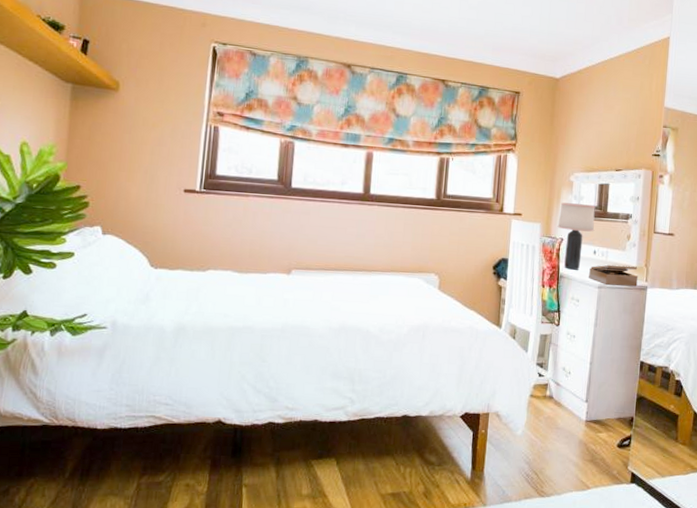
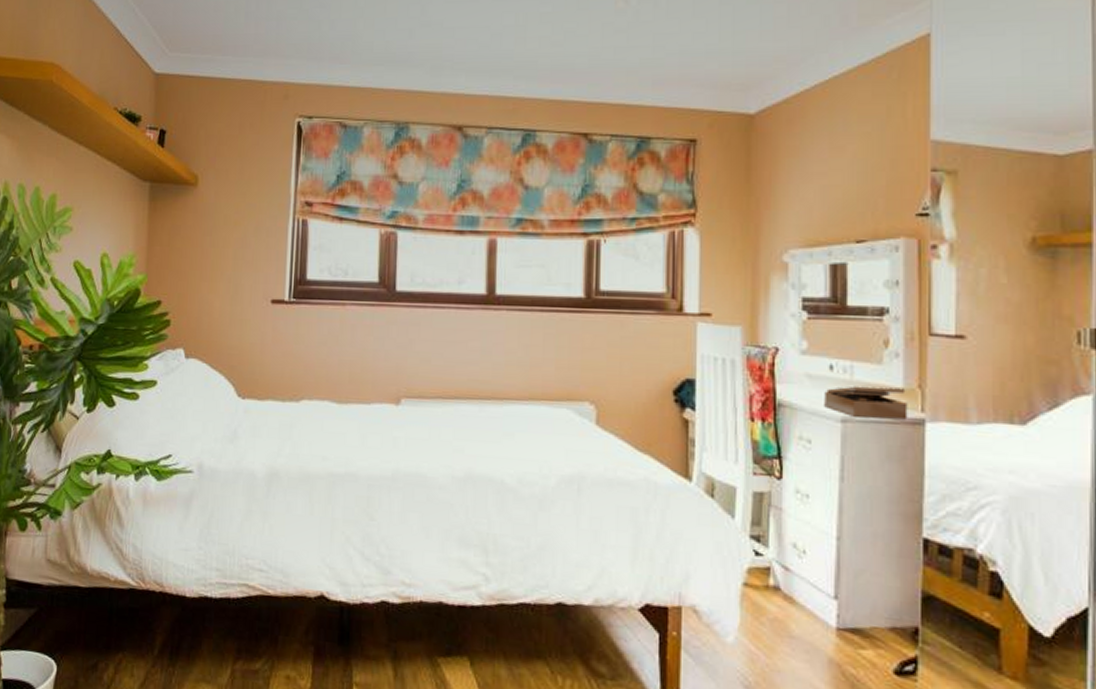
table lamp: present [557,202,595,270] -> none [768,294,829,395]

